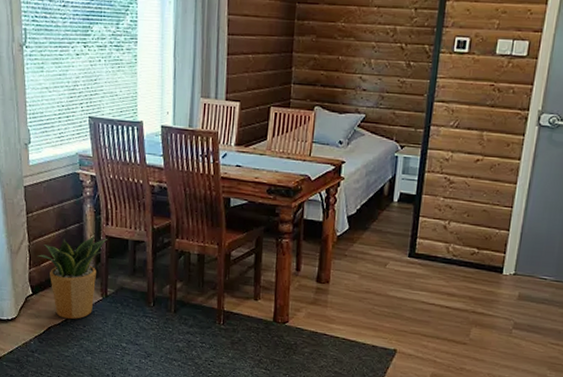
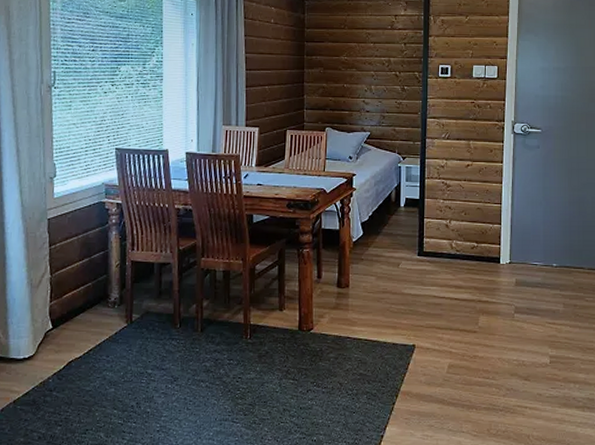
potted plant: present [37,235,108,320] -> none [59,262,134,351]

